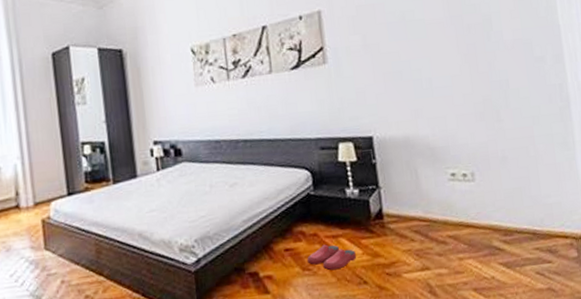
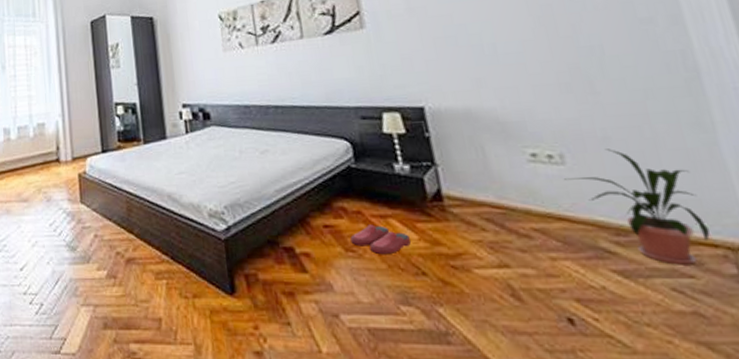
house plant: none [473,166,564,254] -> present [564,149,710,265]

